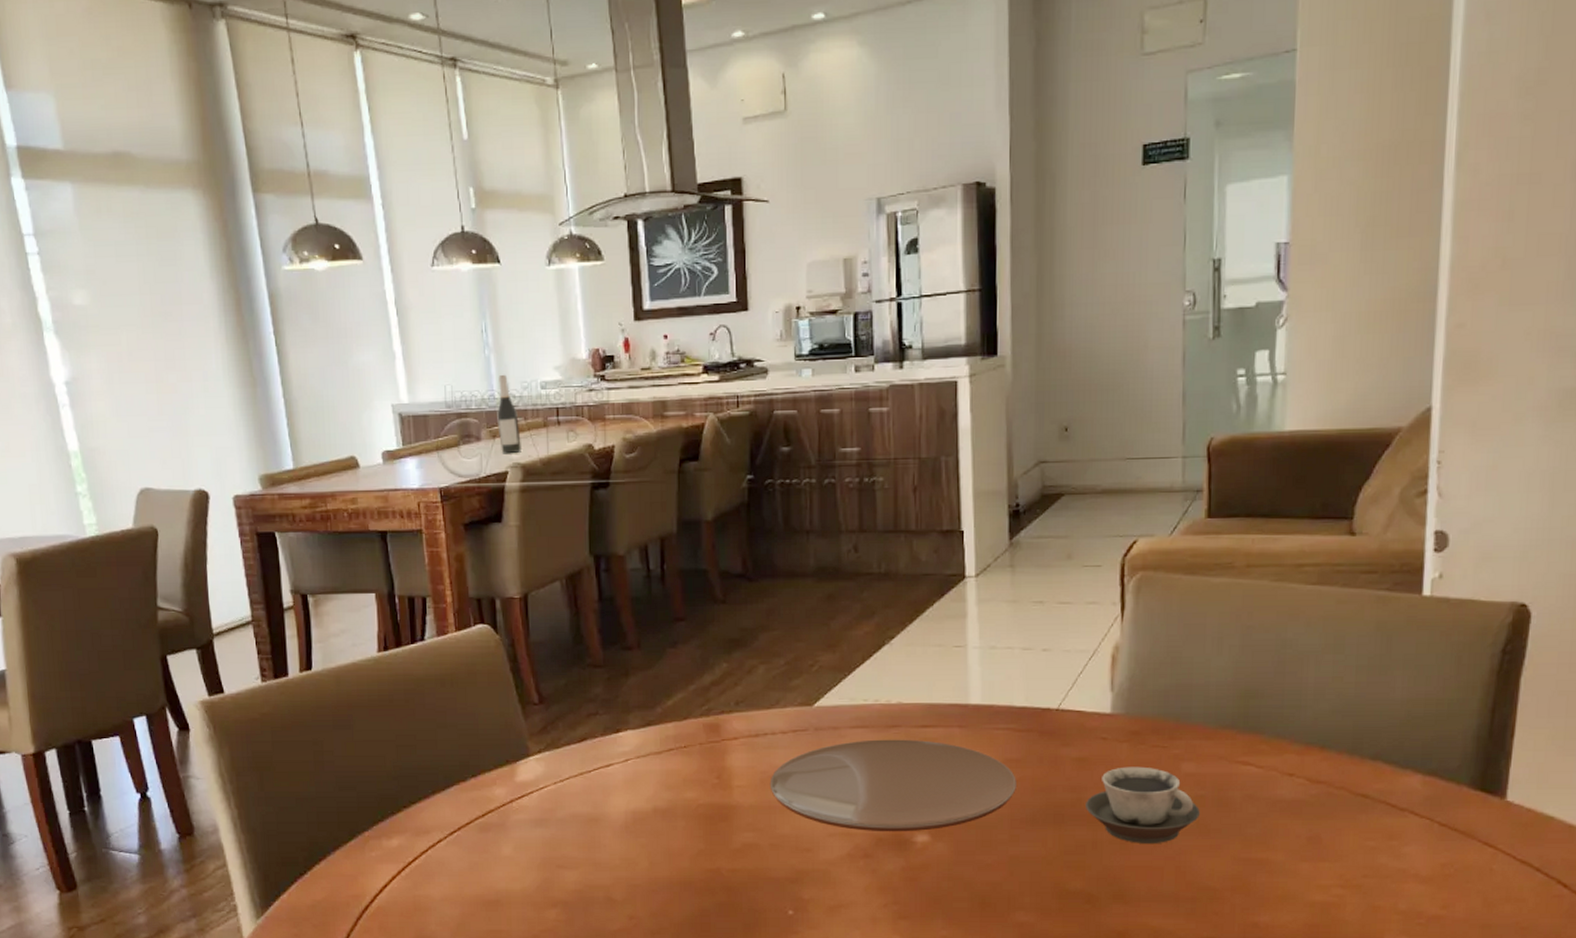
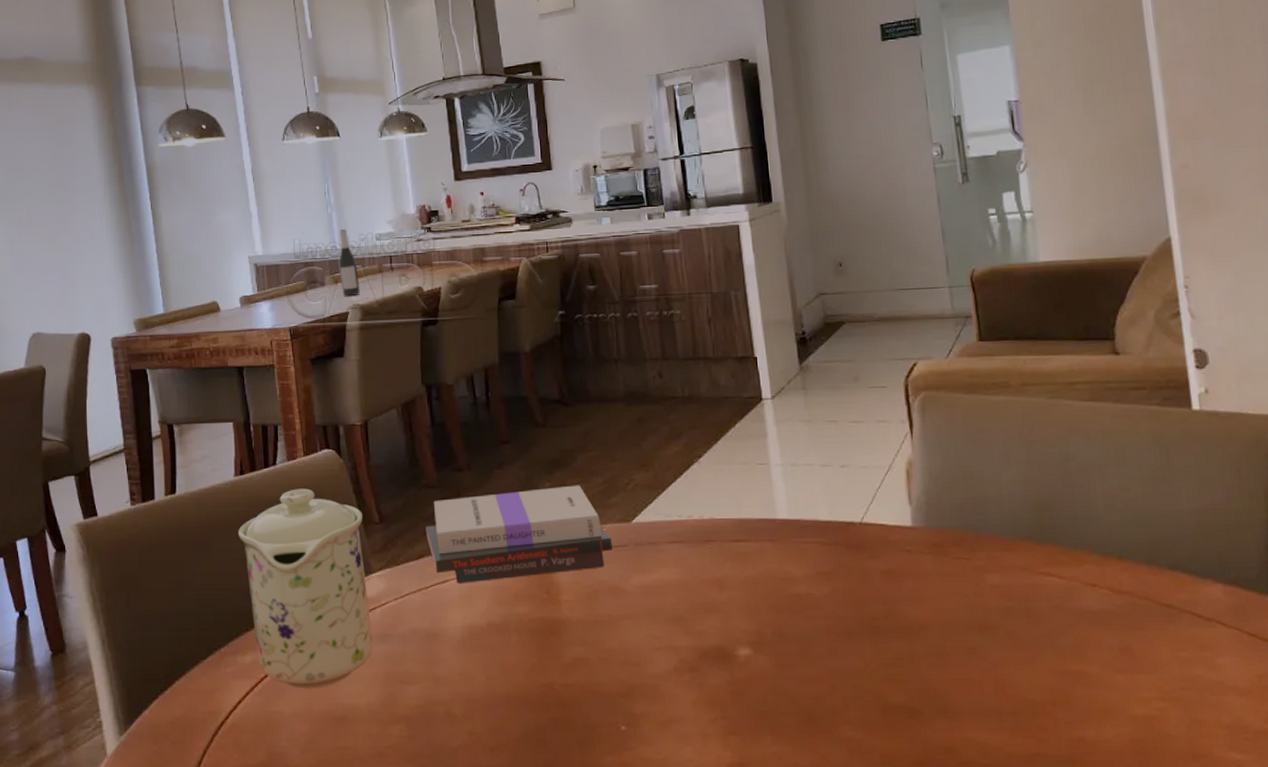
mug: none [382,666,530,873] -> present [238,488,373,689]
books: none [589,666,791,767] -> present [426,485,612,583]
plate: present [769,739,1017,832] -> none [595,553,830,646]
cup: present [1086,766,1200,843] -> none [898,578,1010,656]

